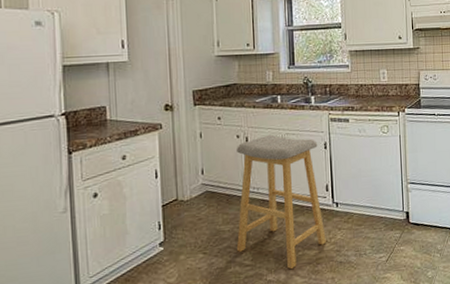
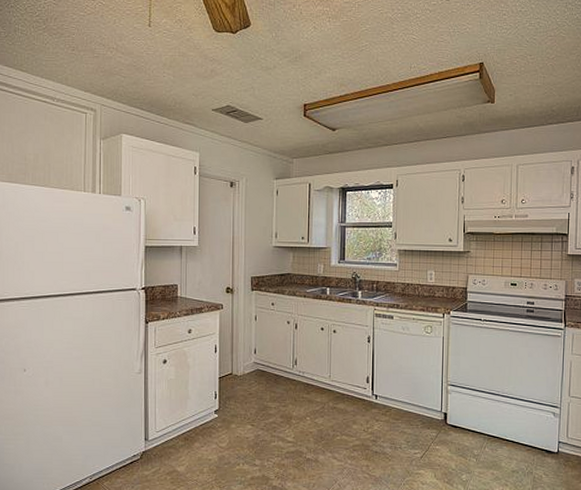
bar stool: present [236,134,326,270] -> none [280,323,364,452]

